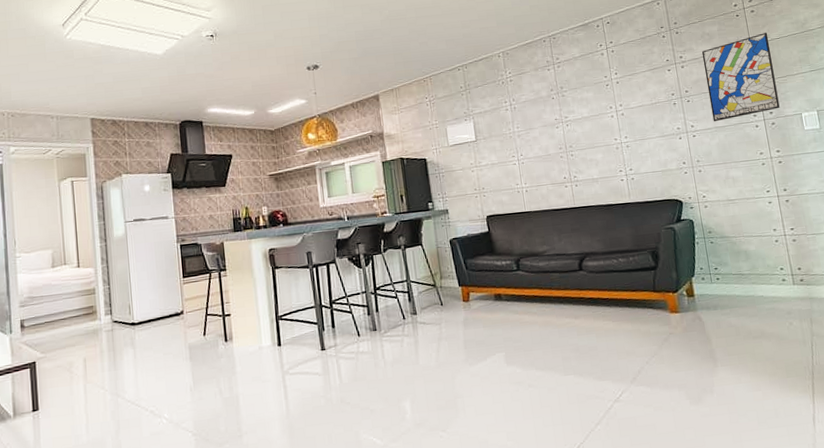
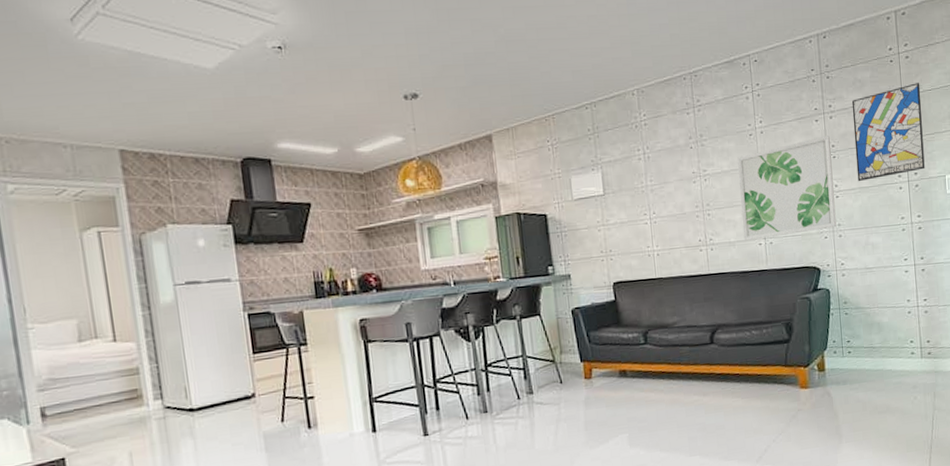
wall art: none [595,83,696,178] -> present [736,136,837,241]

